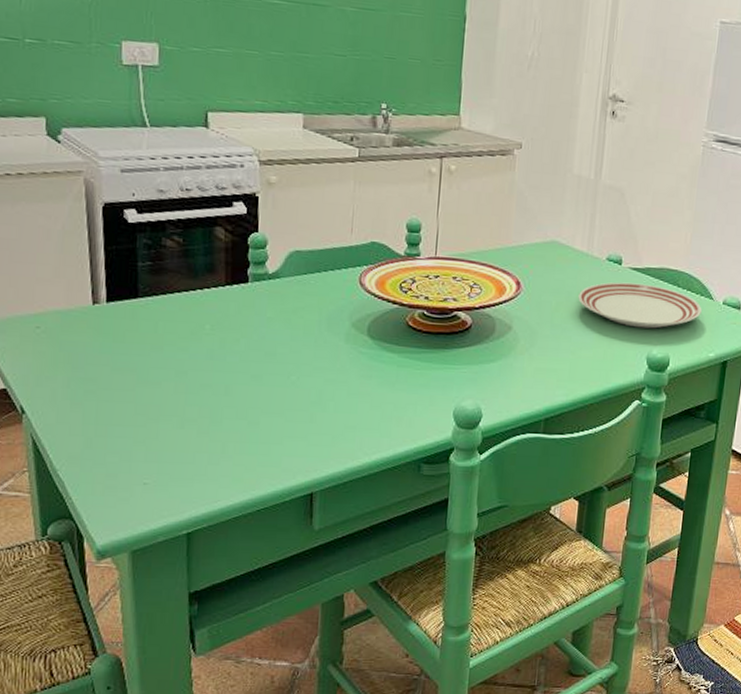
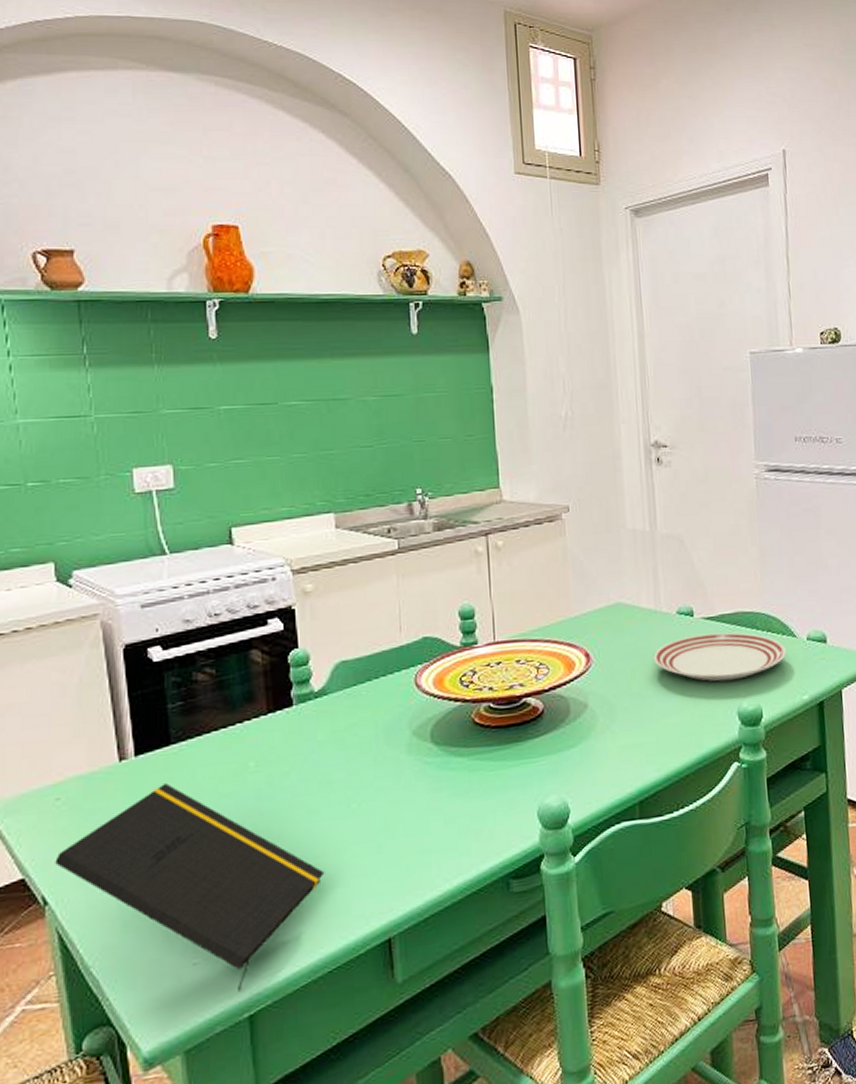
notepad: none [33,330,262,513] -> present [55,783,325,993]

